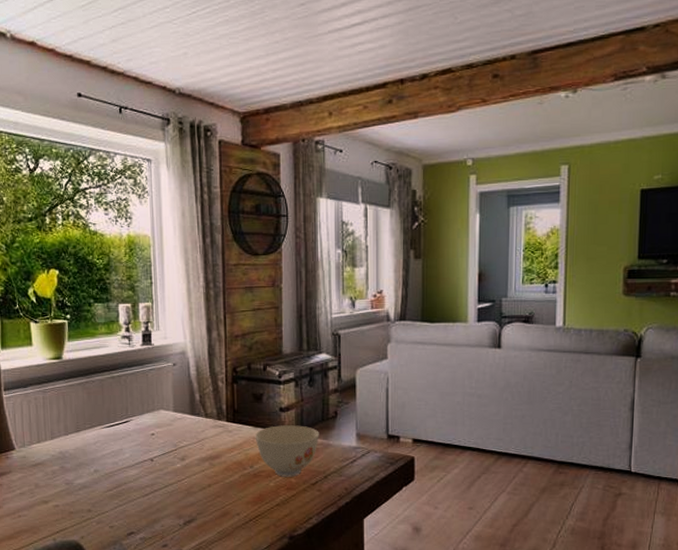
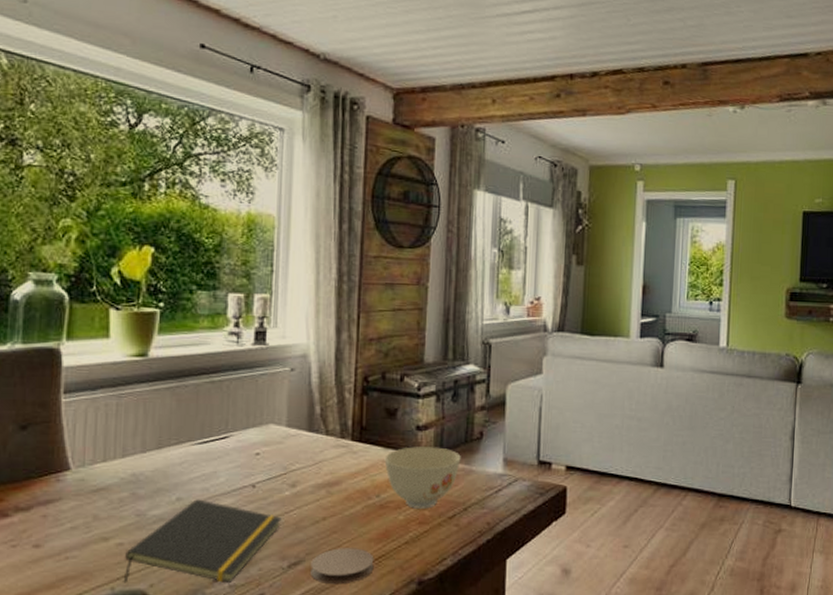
notepad: none [61,471,176,536] -> present [123,499,282,583]
coaster: none [202,509,252,538] -> present [310,548,374,585]

